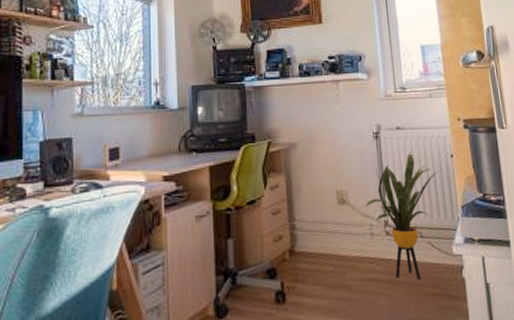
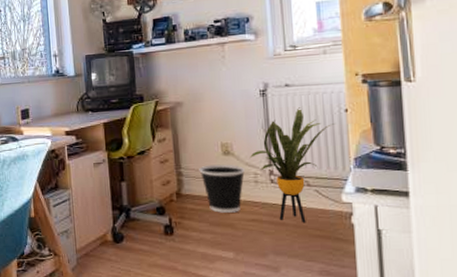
wastebasket: none [313,214,361,273] -> present [199,164,246,213]

